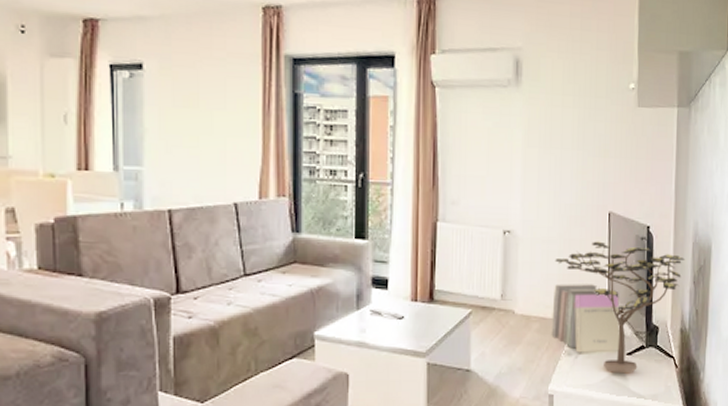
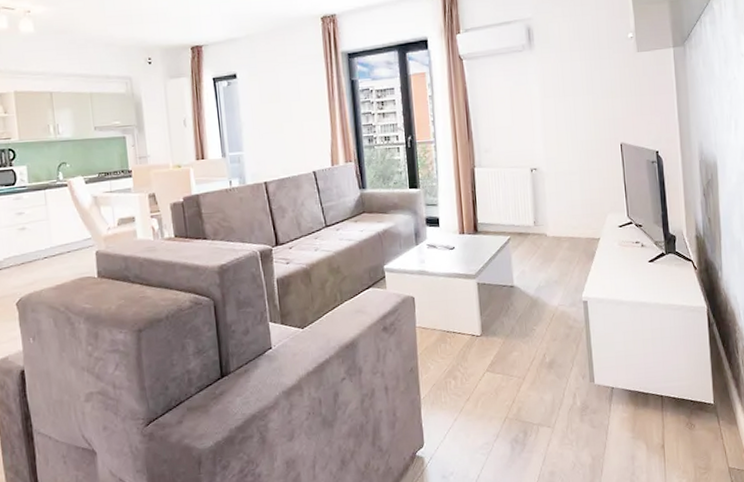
books: present [550,284,620,353] -> none [579,205,641,264]
decorative plant: present [555,241,685,374] -> none [577,168,693,279]

